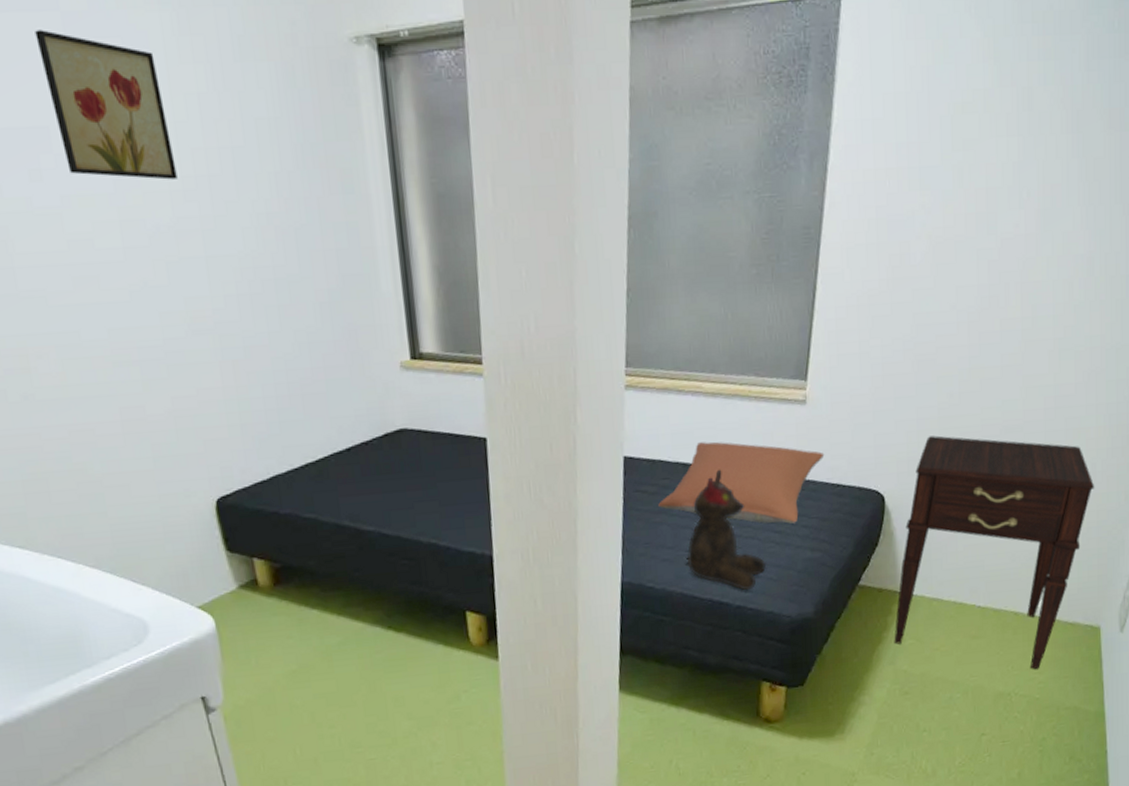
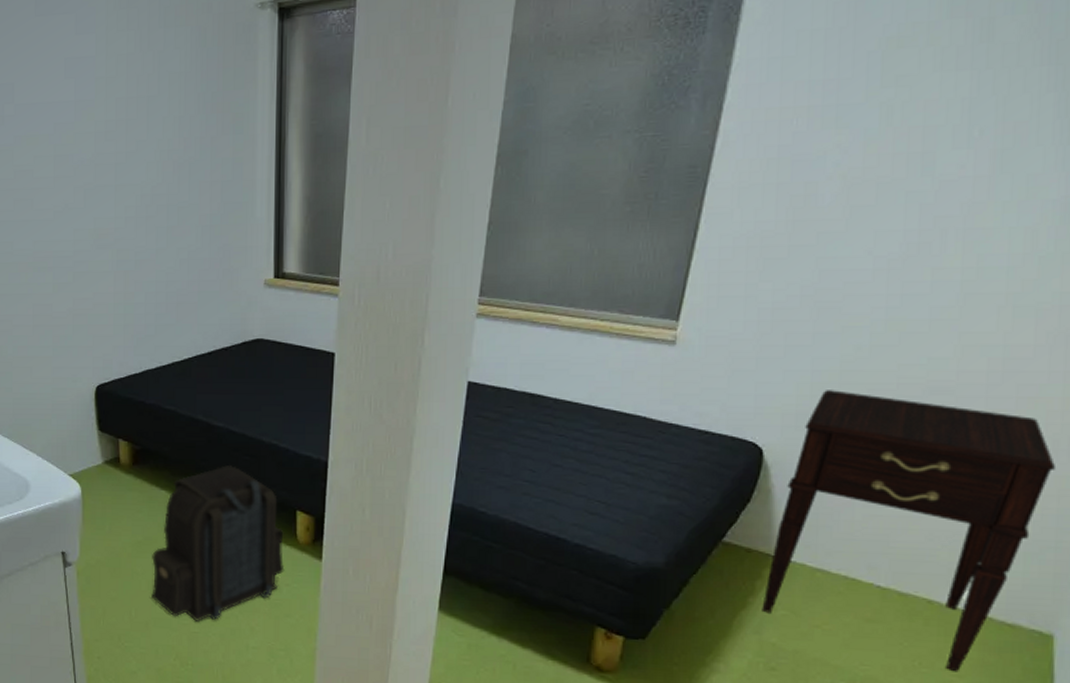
wall art: present [35,30,178,180] -> none [15,10,103,123]
backpack: none [311,572,461,747] -> present [152,465,285,622]
pillow: present [658,441,825,524] -> none [499,374,693,467]
teddy bear: present [687,469,767,591] -> none [524,403,614,530]

